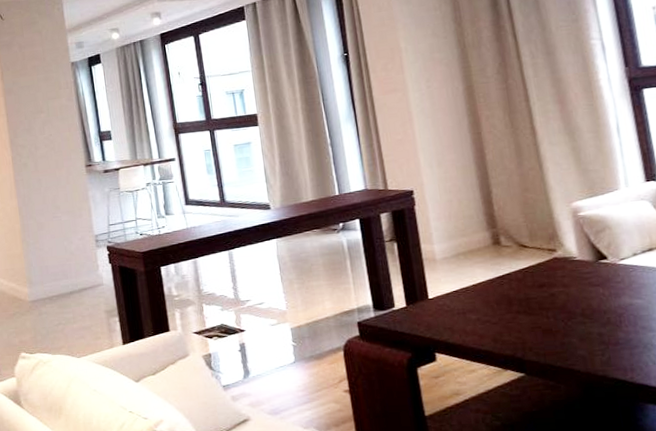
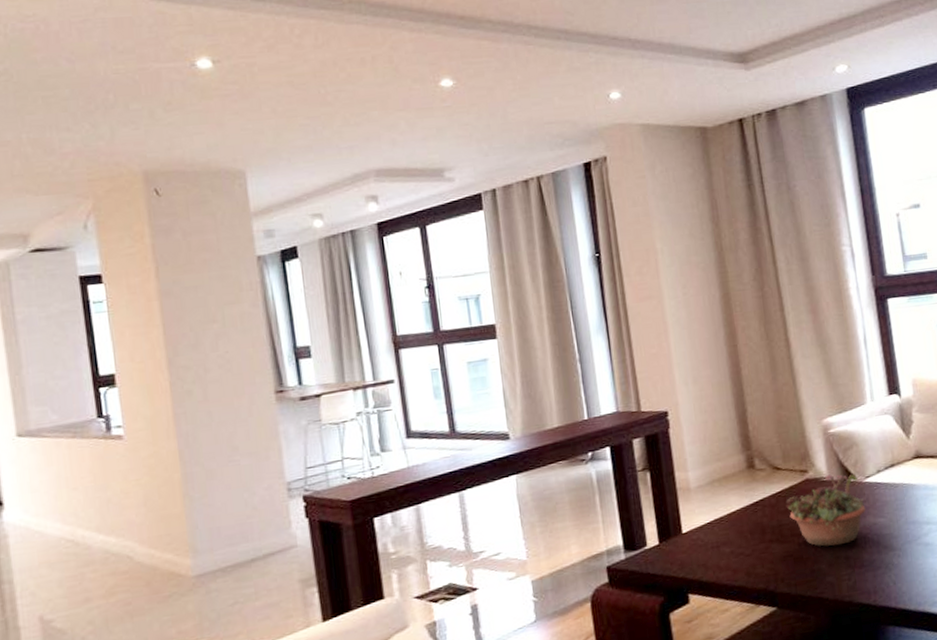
succulent planter: none [533,254,621,322] -> present [785,473,866,547]

